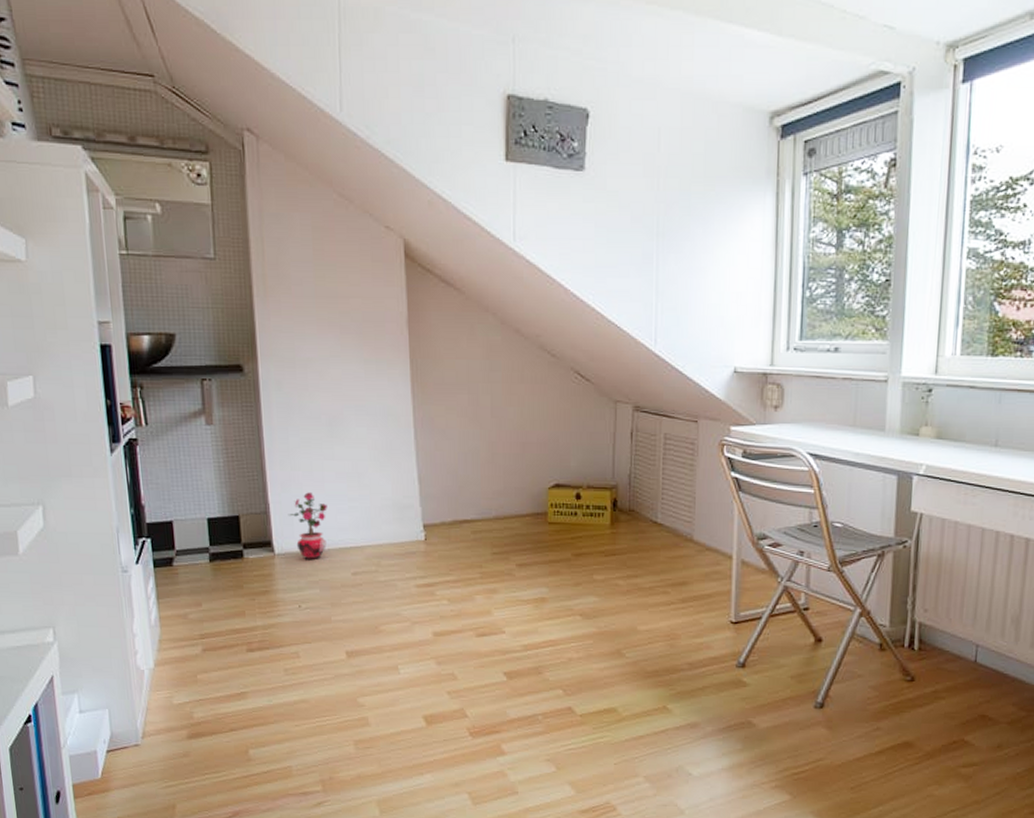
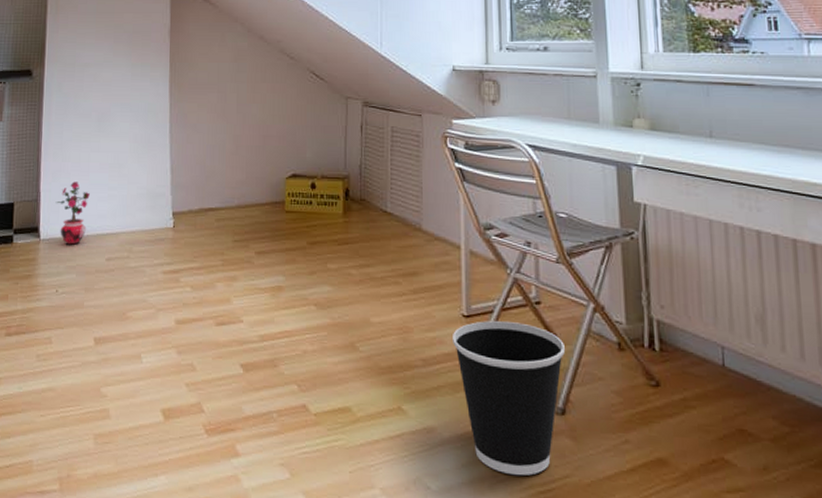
wastebasket: none [720,627,829,761] -> present [453,321,565,476]

